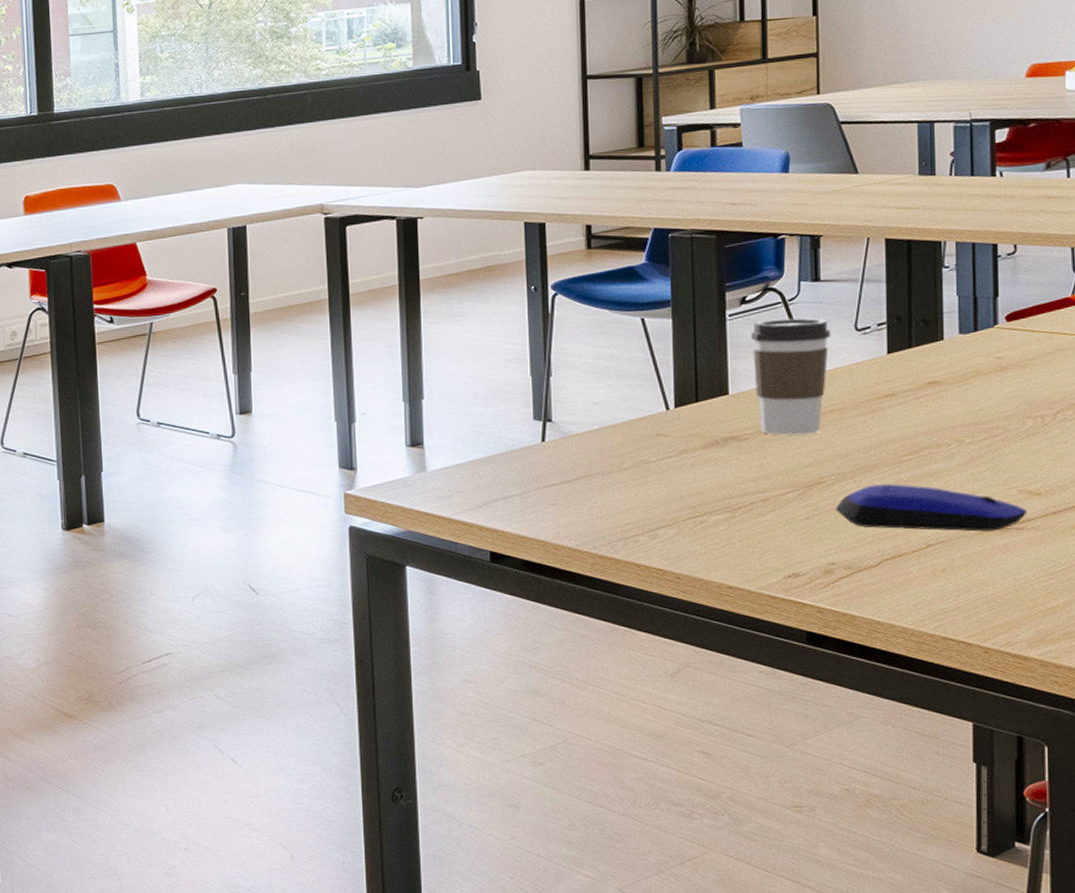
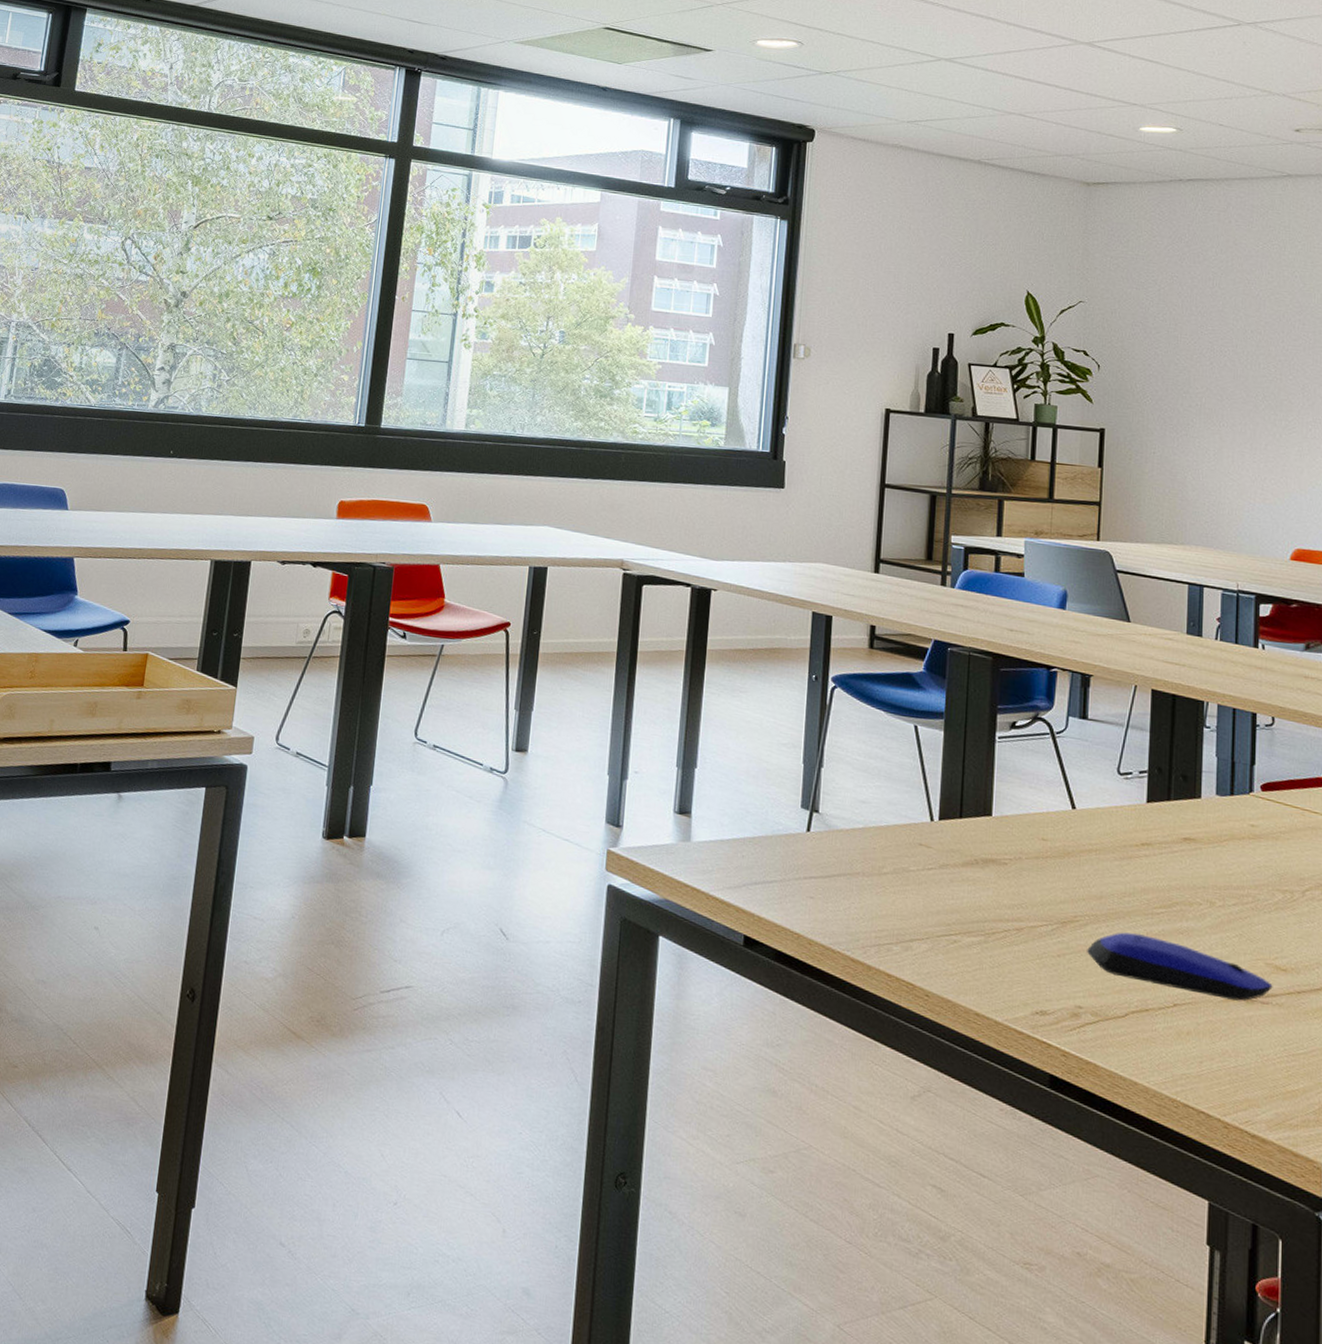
coffee cup: present [751,318,831,436] -> none [1018,748,1095,870]

